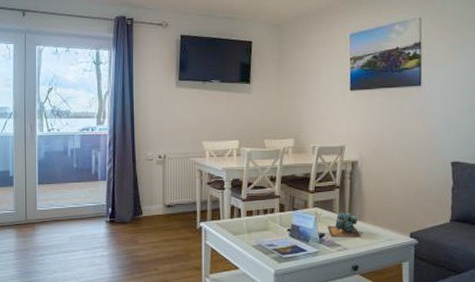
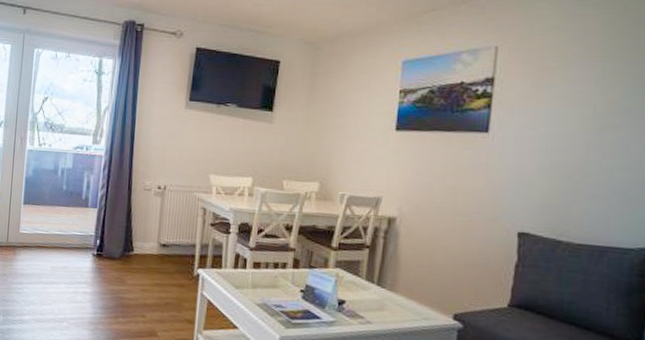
succulent plant: present [327,213,361,238] -> none [349,278,391,312]

